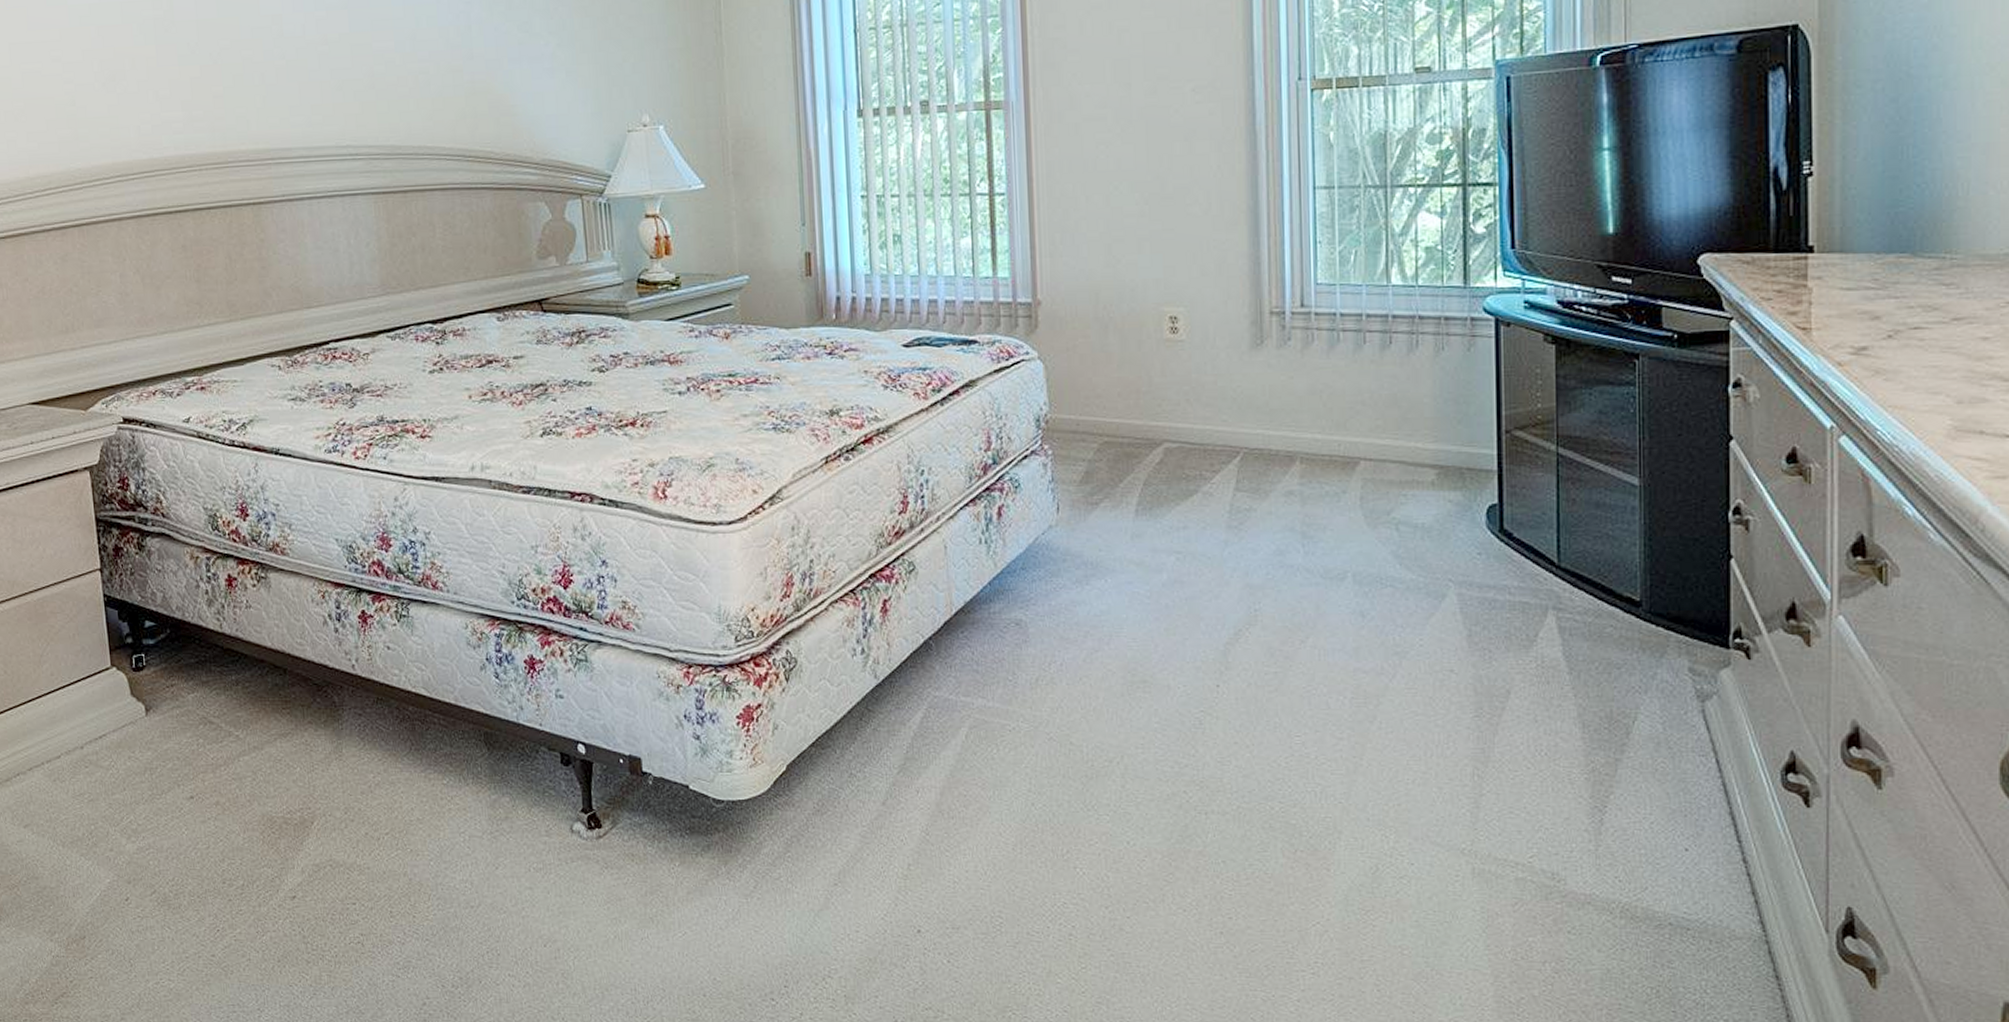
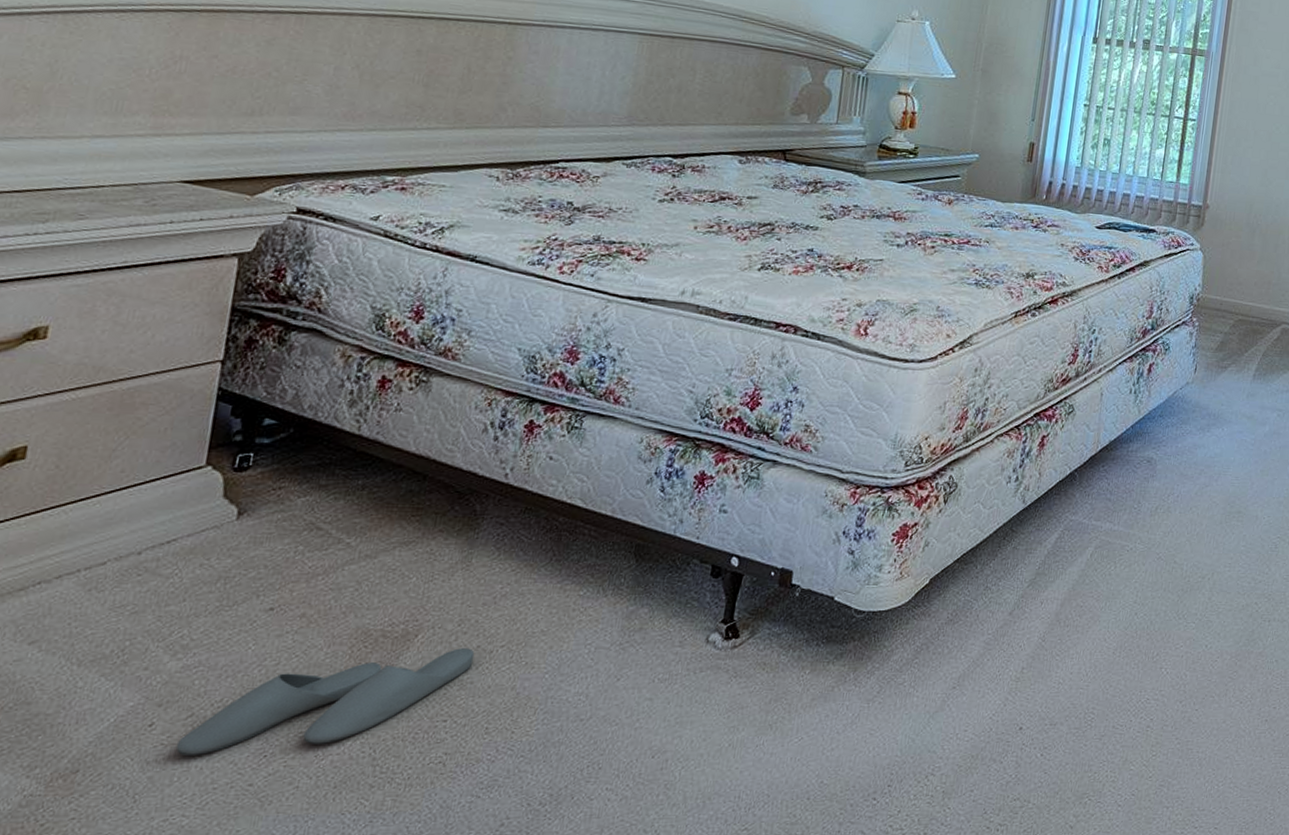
slippers: none [149,835,366,927] -> present [175,648,475,755]

